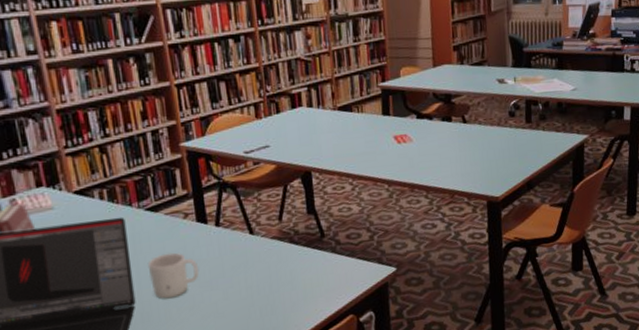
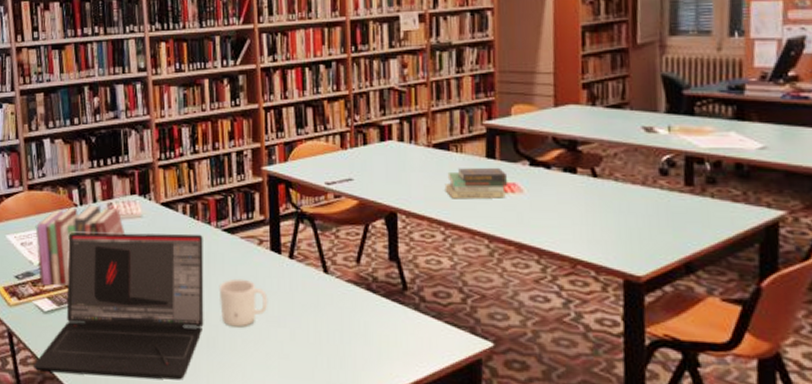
books: none [350,122,401,154] -> present [444,167,508,199]

